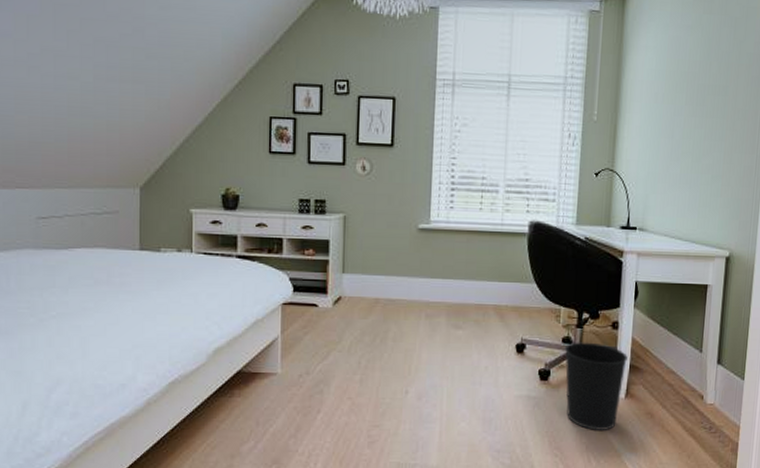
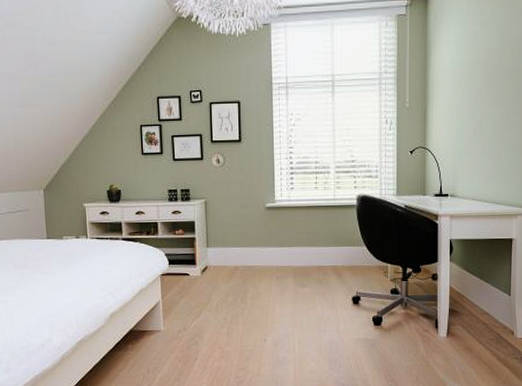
wastebasket: present [564,342,628,430] -> none [393,292,447,364]

